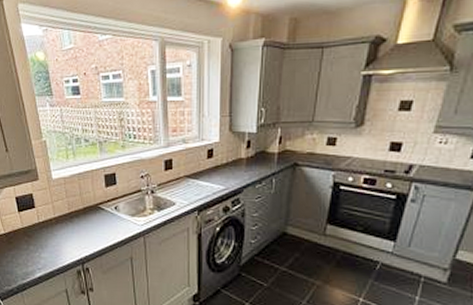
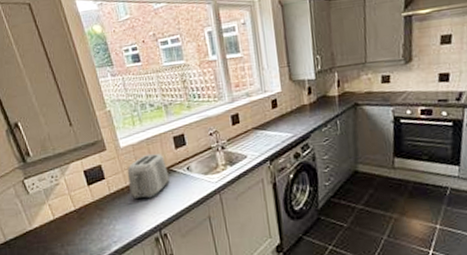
toaster: none [56,190,97,232] -> present [127,154,170,200]

